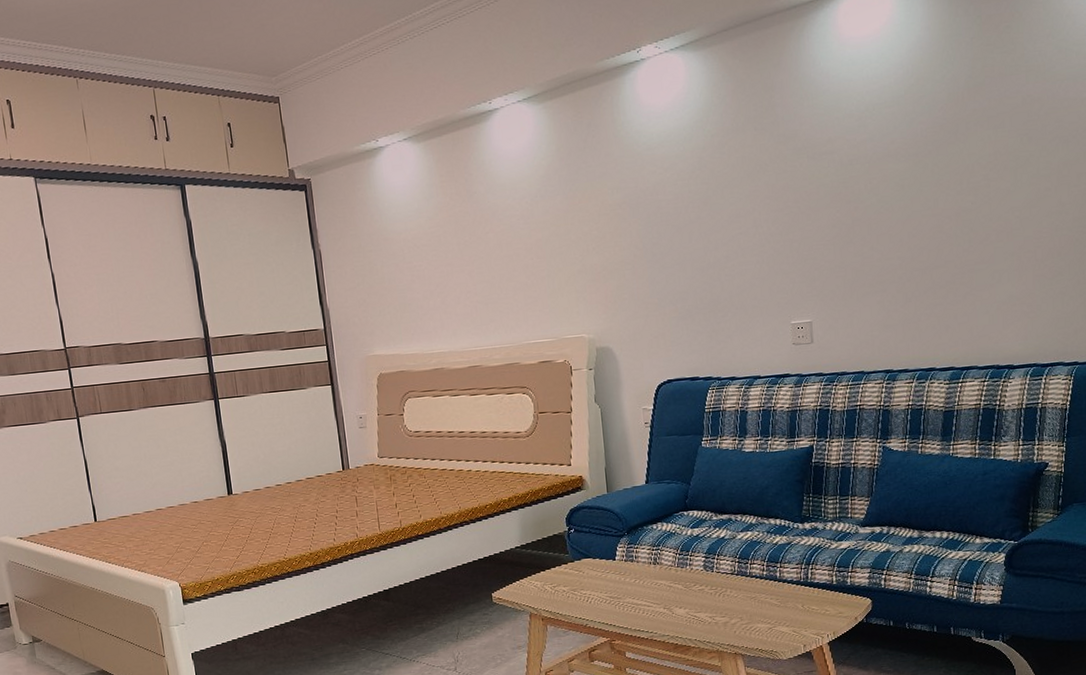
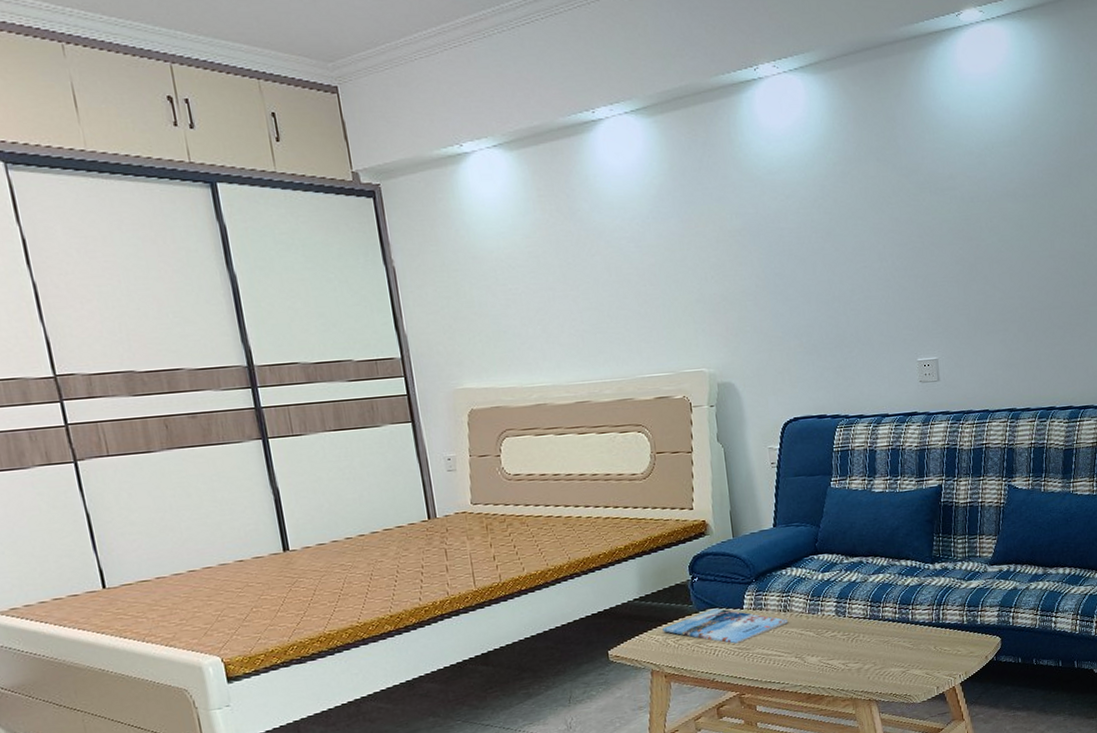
magazine: none [541,558,657,593] -> present [662,608,788,644]

